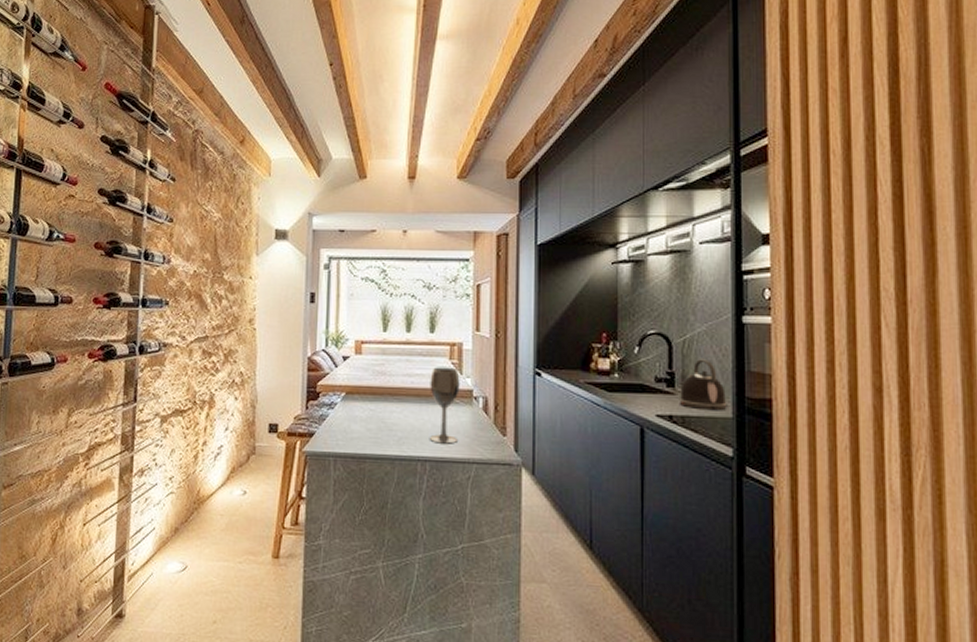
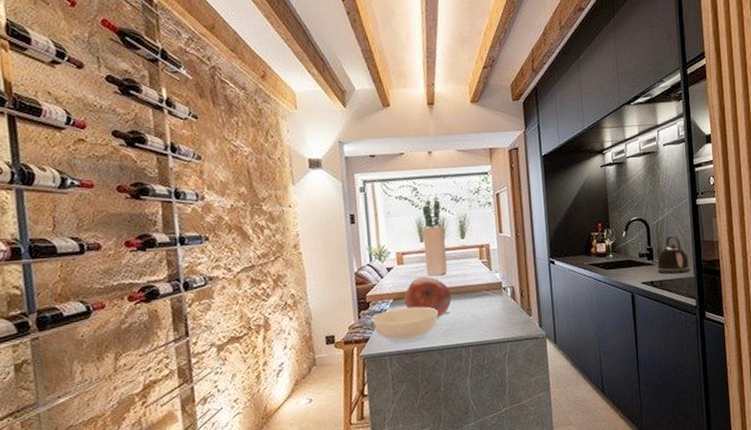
bowl: none [320,404,395,446] -> present [372,307,439,344]
fruit: none [357,371,412,422] -> present [403,276,452,318]
vase: none [386,277,412,373] -> present [422,193,448,277]
wine glass: present [430,367,460,444] -> none [465,265,493,331]

